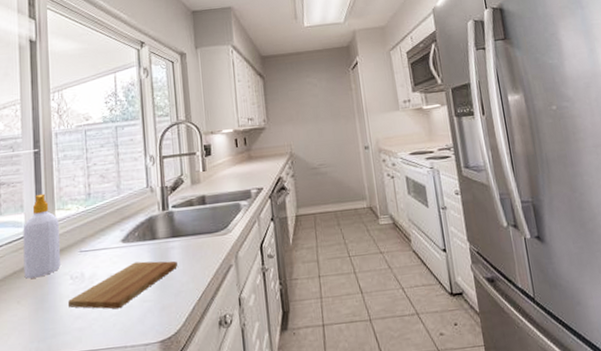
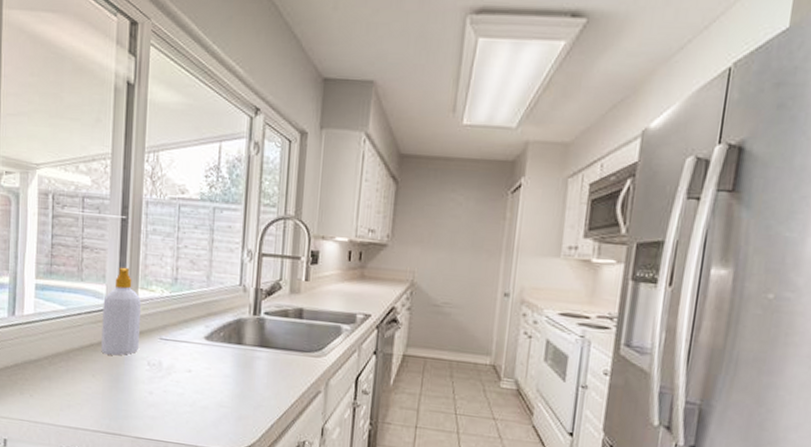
cutting board: present [68,261,177,309] -> none [143,363,261,407]

